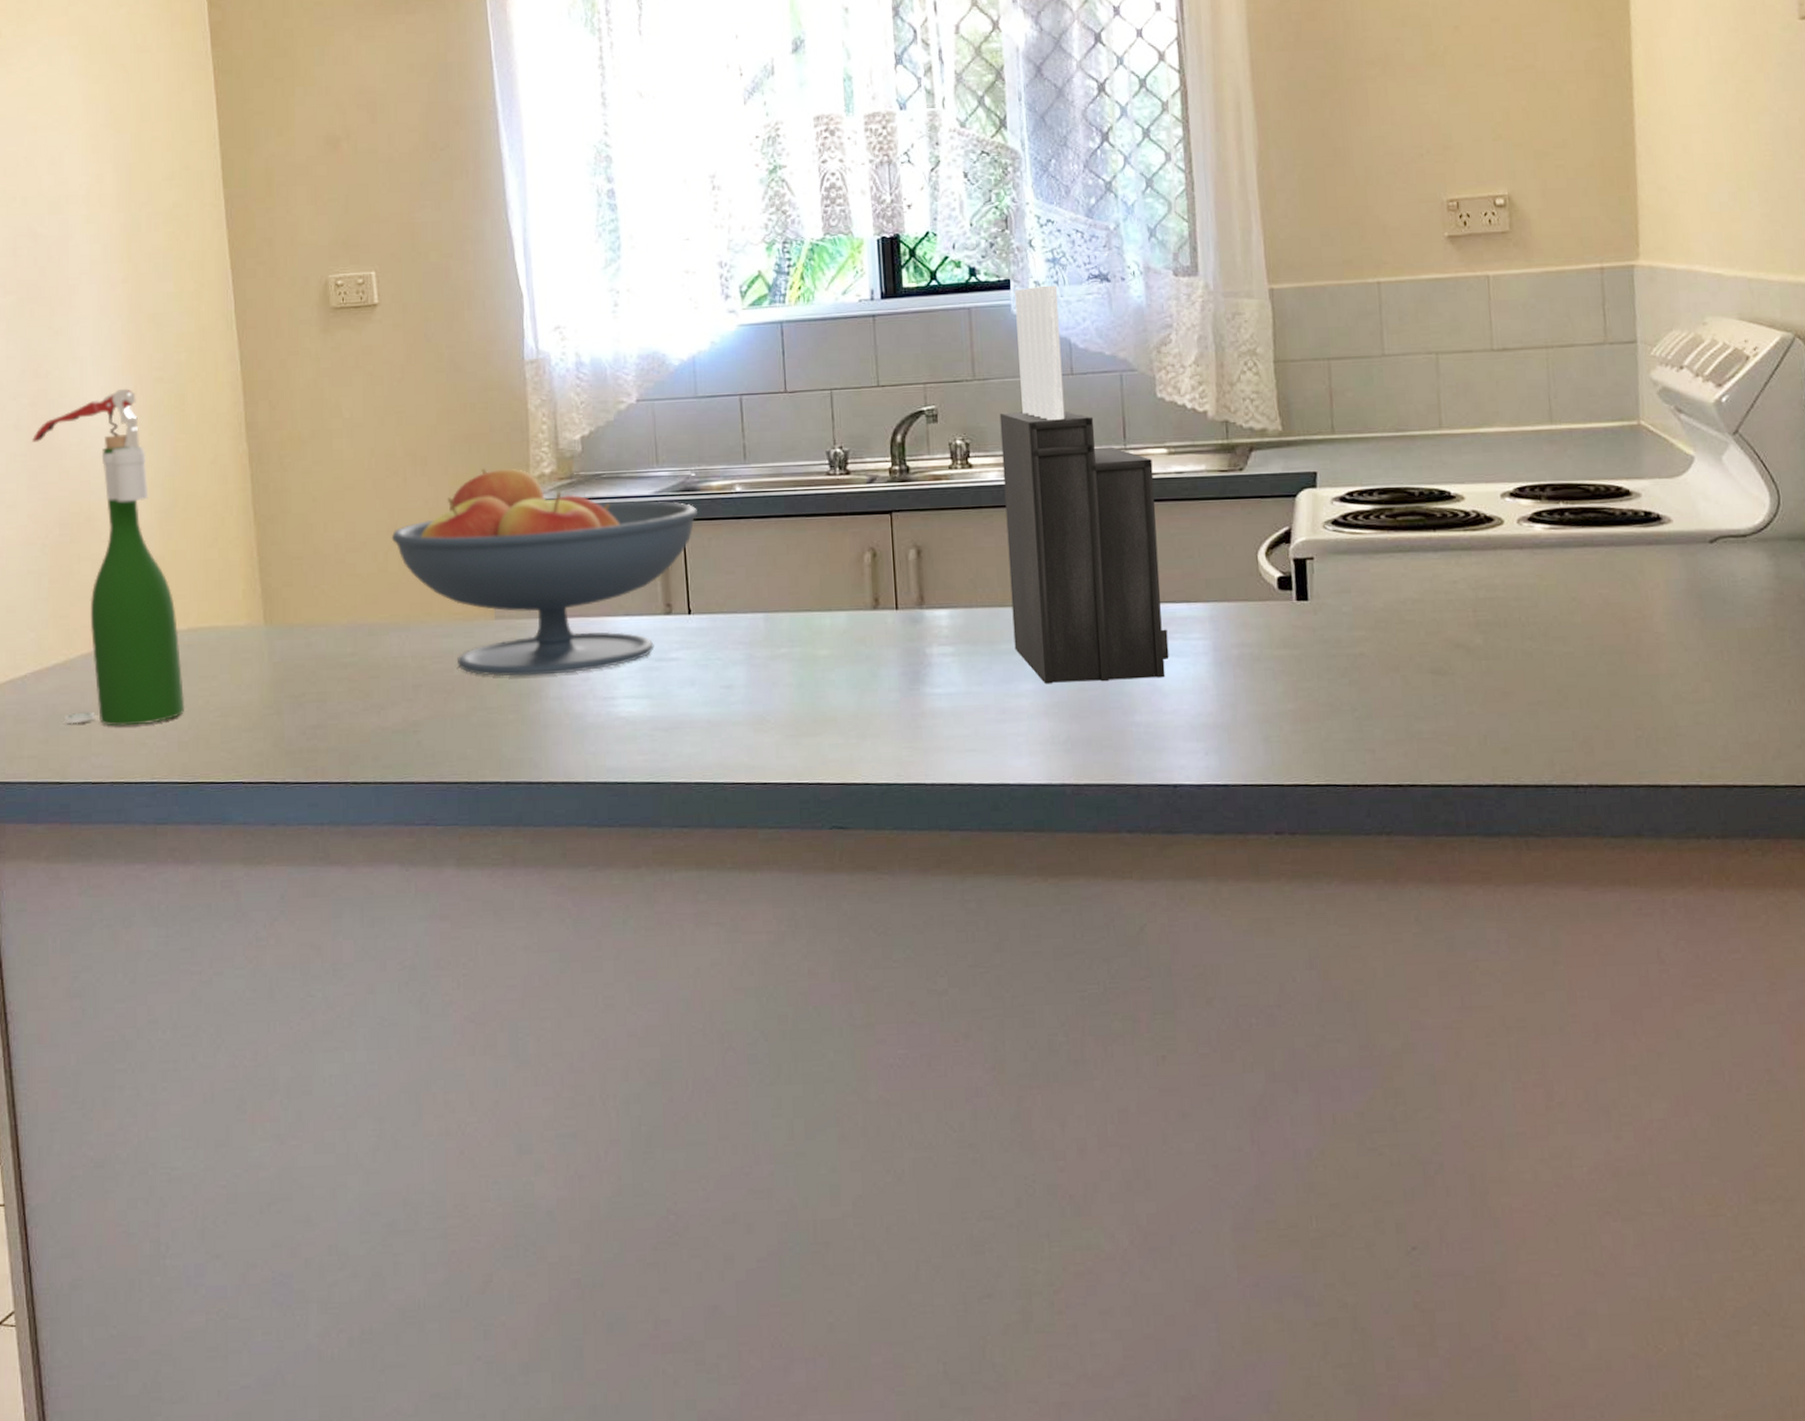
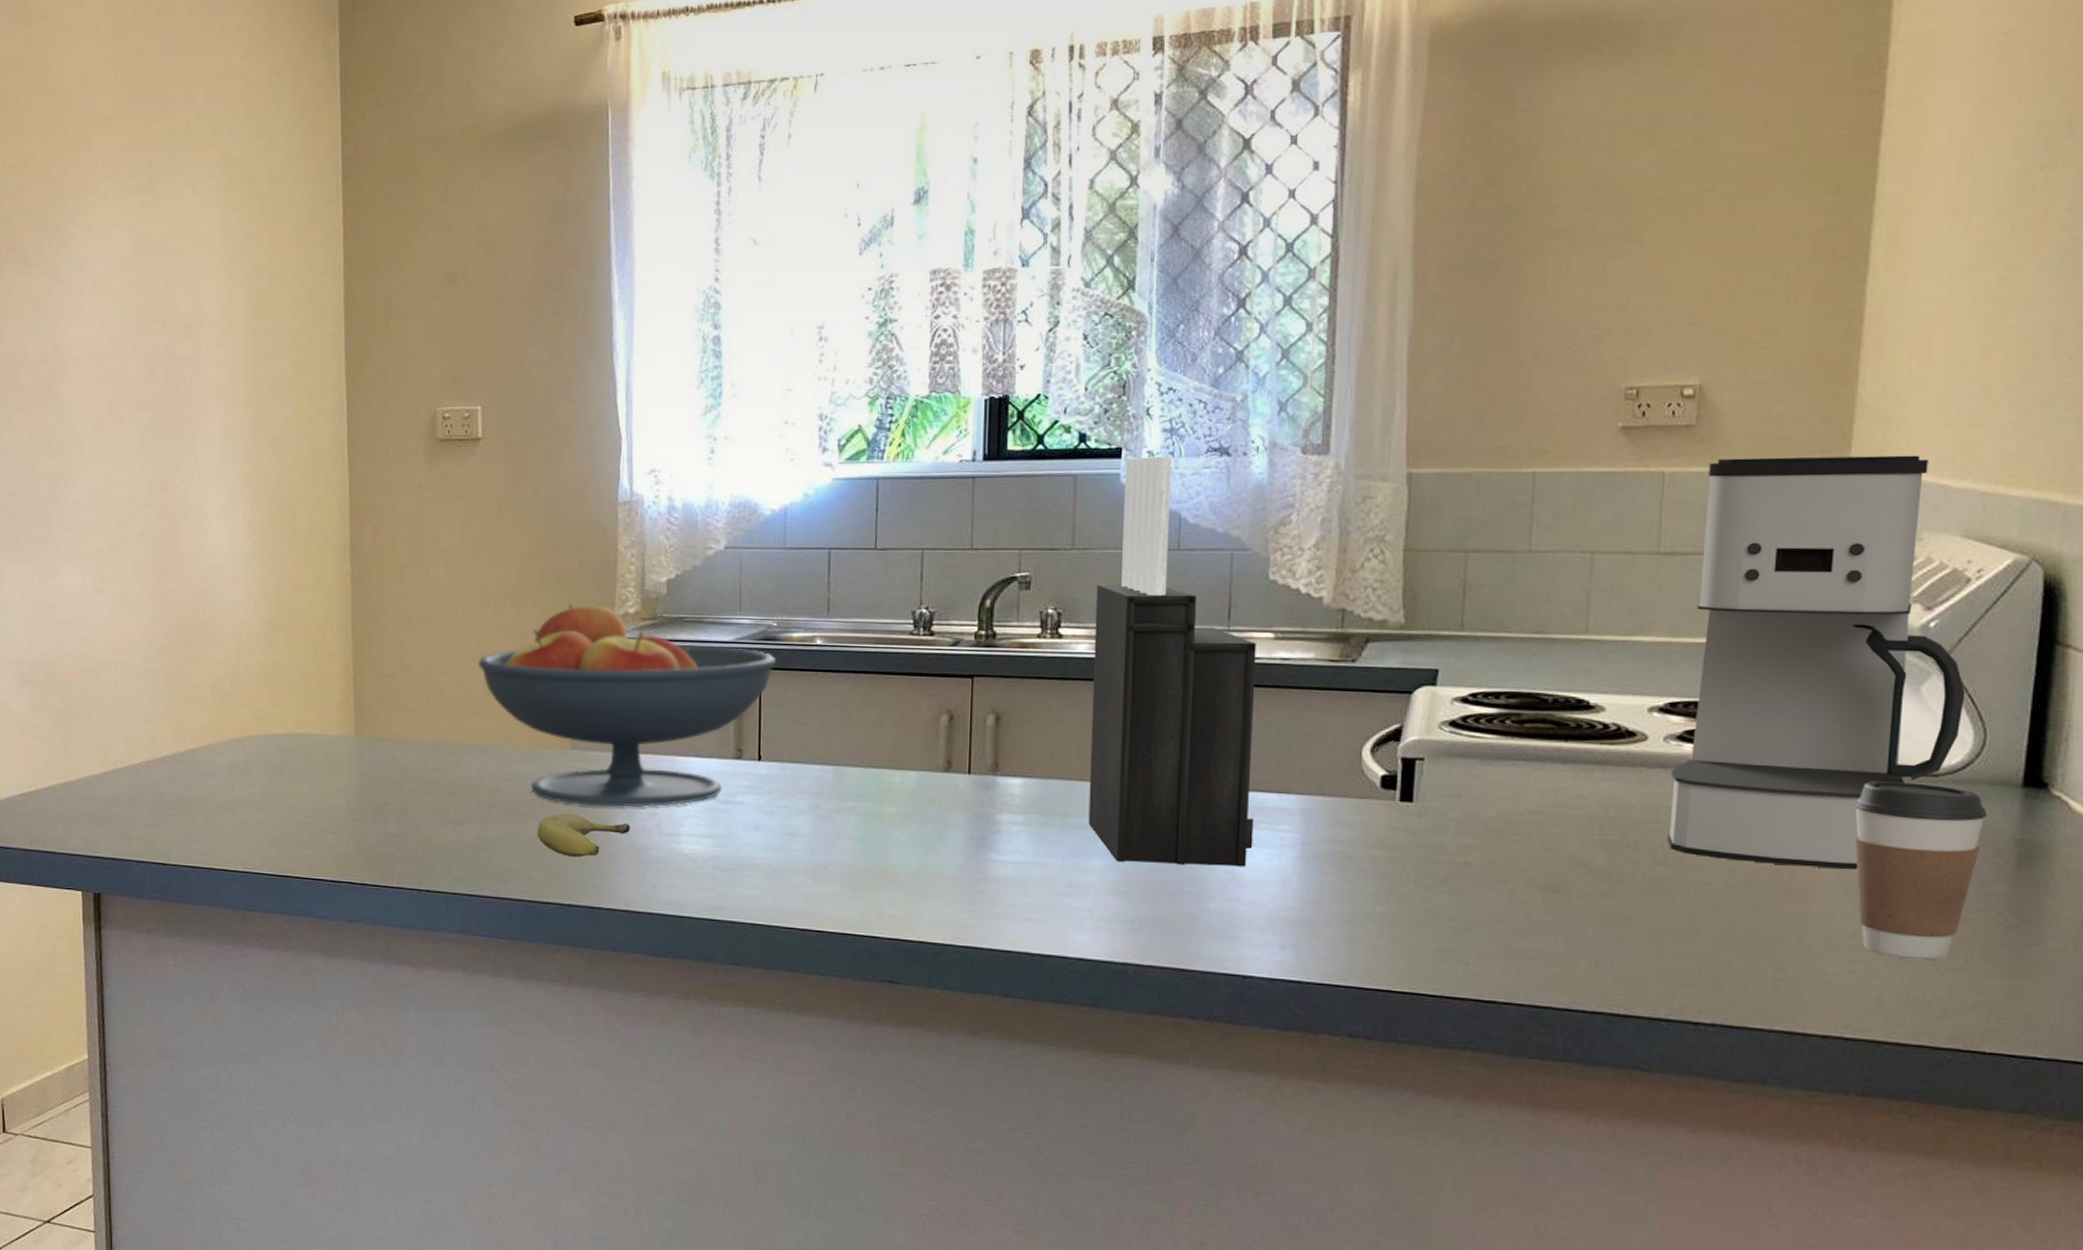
wine bottle: present [32,388,185,726] -> none [157,505,279,819]
fruit: none [467,686,564,732] -> present [537,813,630,857]
coffee maker: none [1525,249,1759,630] -> present [1668,455,1965,870]
coffee cup: none [1681,544,1790,707] -> present [1853,780,1987,961]

